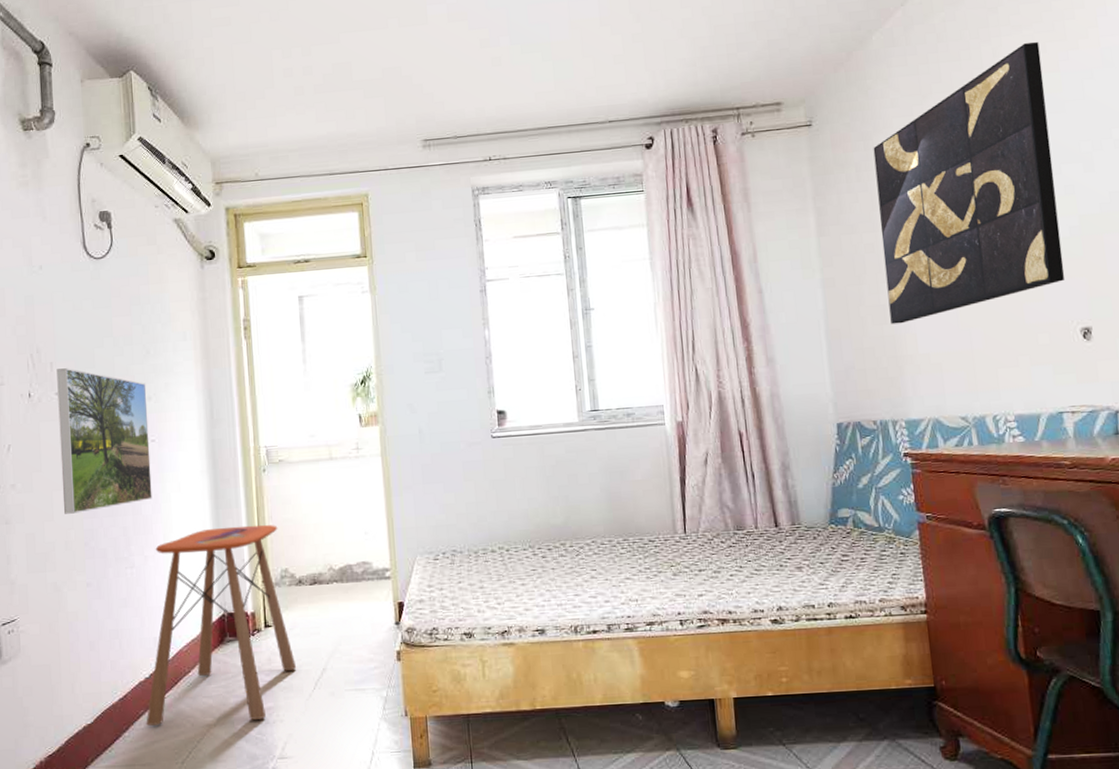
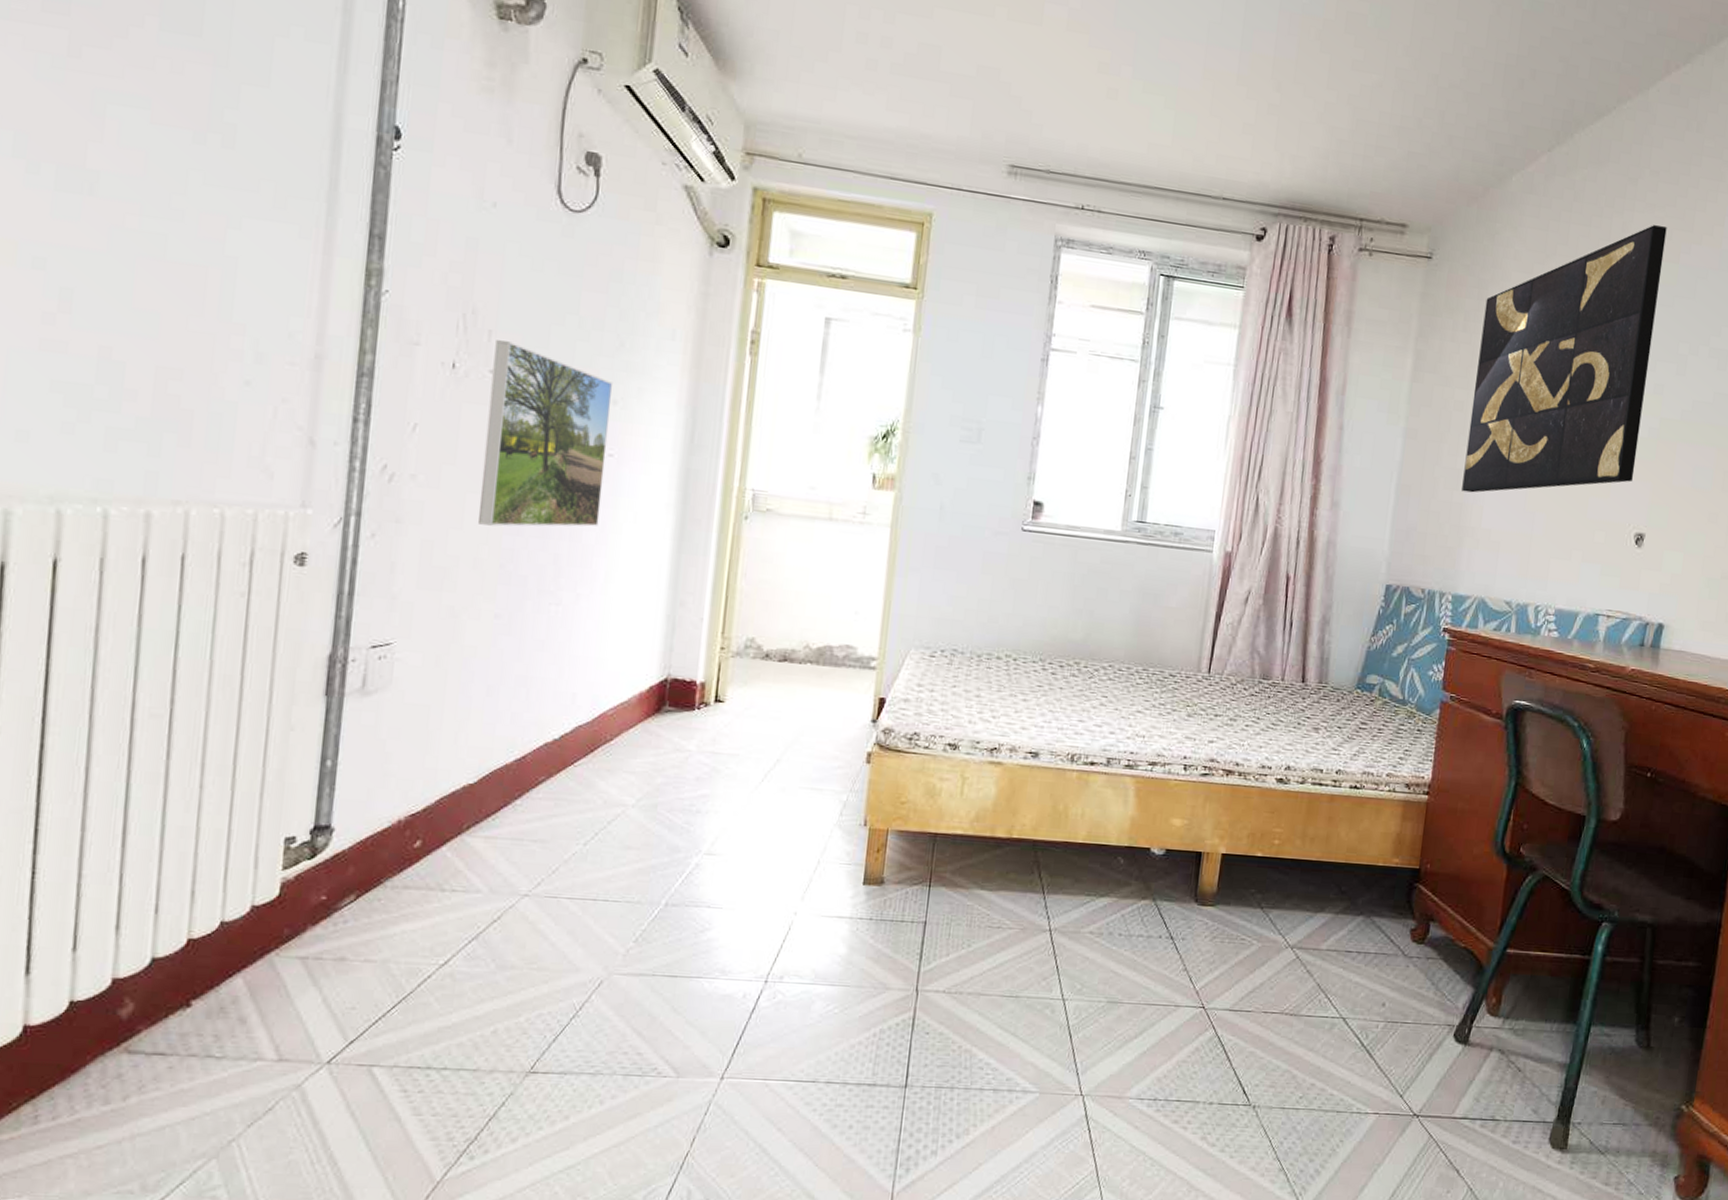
side table: present [146,524,297,726] -> none [545,574,751,808]

